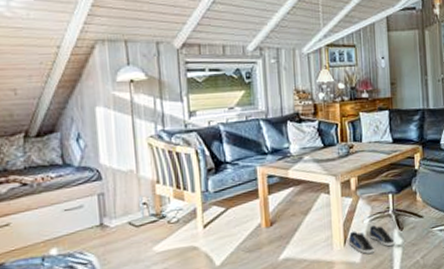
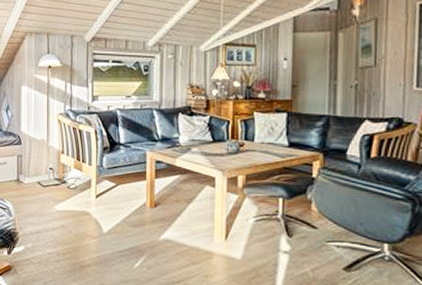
shoe: present [348,225,395,254] -> none [230,226,281,253]

